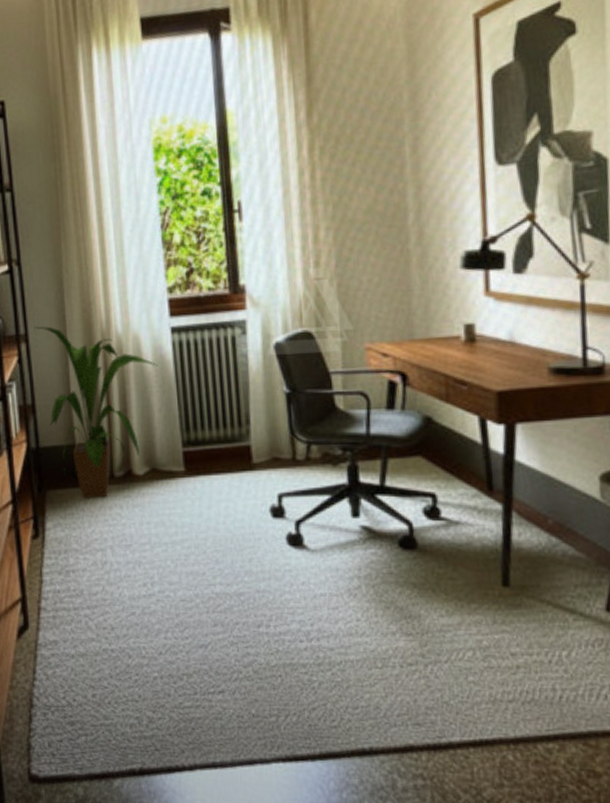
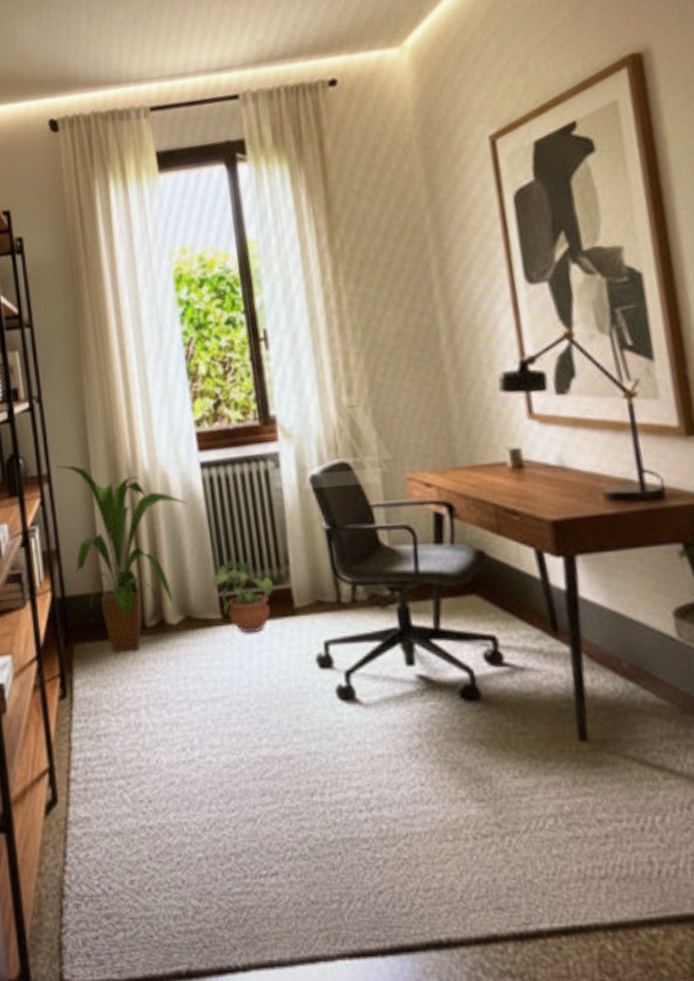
potted plant: none [177,413,235,485] -> present [211,553,275,634]

